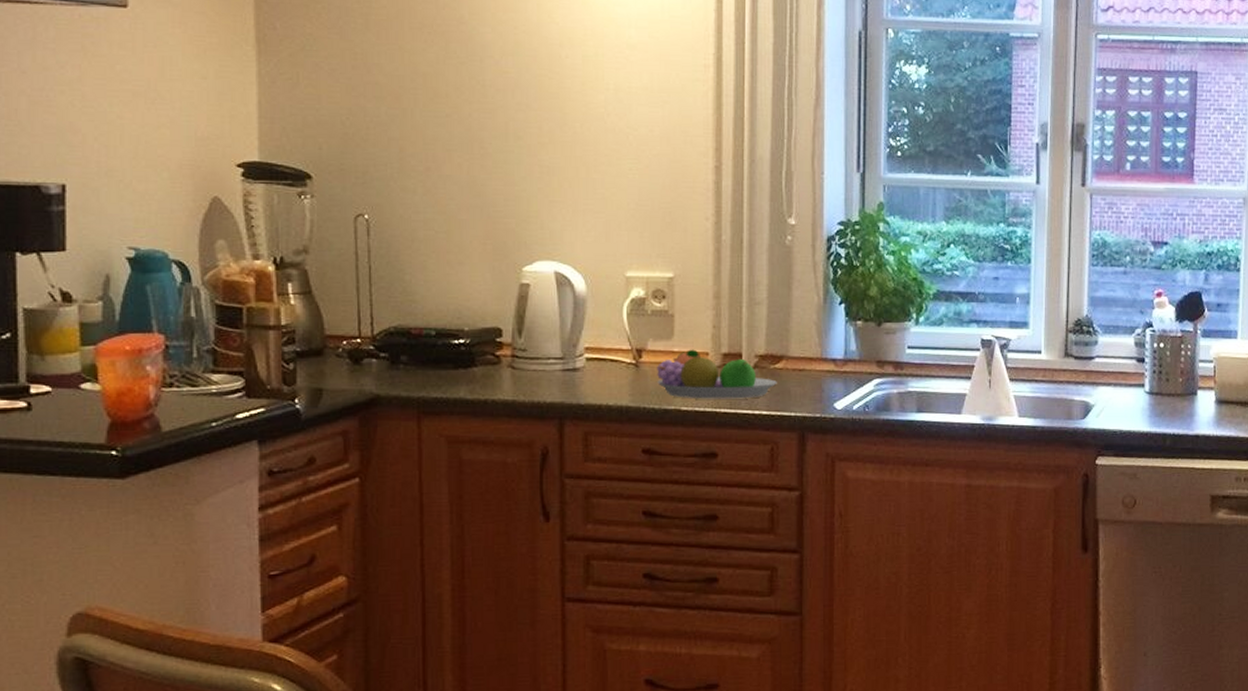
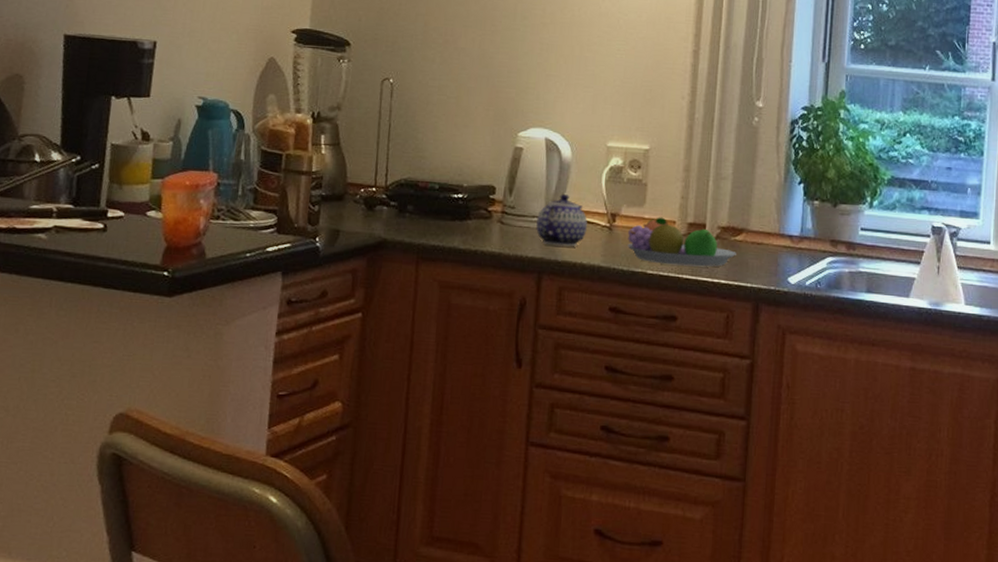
teapot: none [553,332,612,388] -> present [536,194,588,247]

